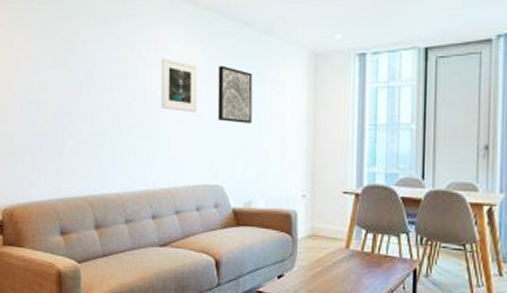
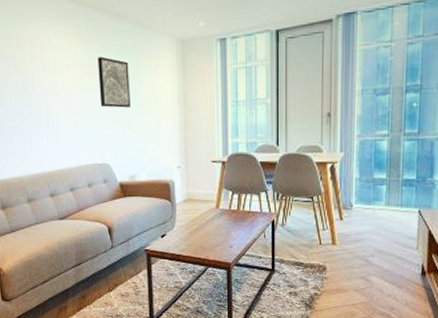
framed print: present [160,58,197,113] -> none [46,52,81,101]

